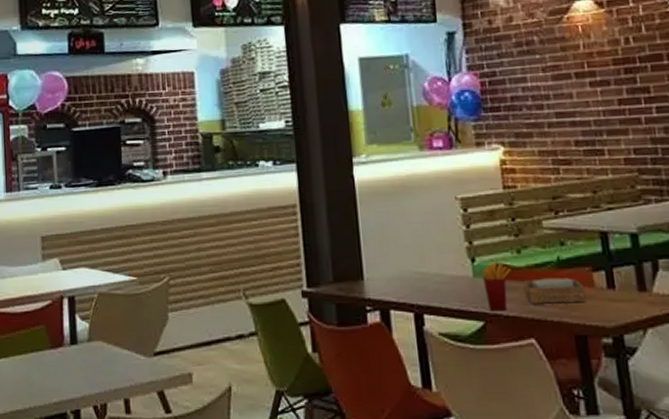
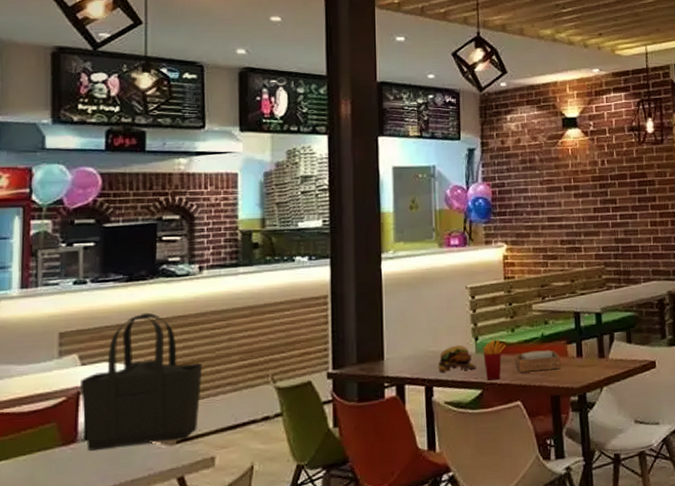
shopping bag: none [63,218,174,356] -> present [80,312,203,451]
burger: none [427,266,475,298] -> present [437,345,476,372]

